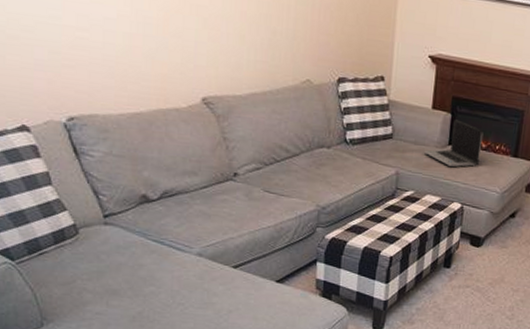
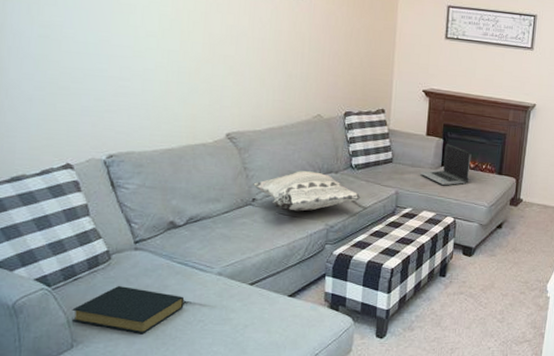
hardback book: none [39,263,162,315] -> present [71,286,185,334]
decorative pillow: none [234,144,356,190] -> present [253,171,361,211]

